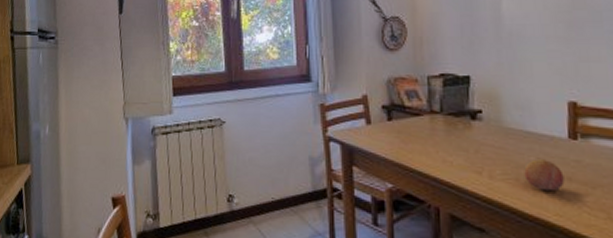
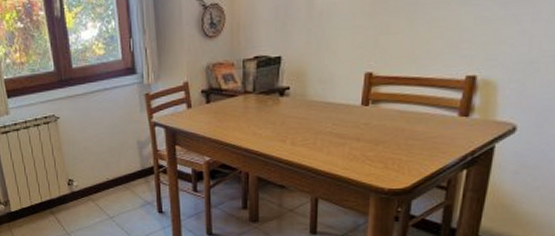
fruit: present [524,159,565,192] -> none [321,125,354,151]

